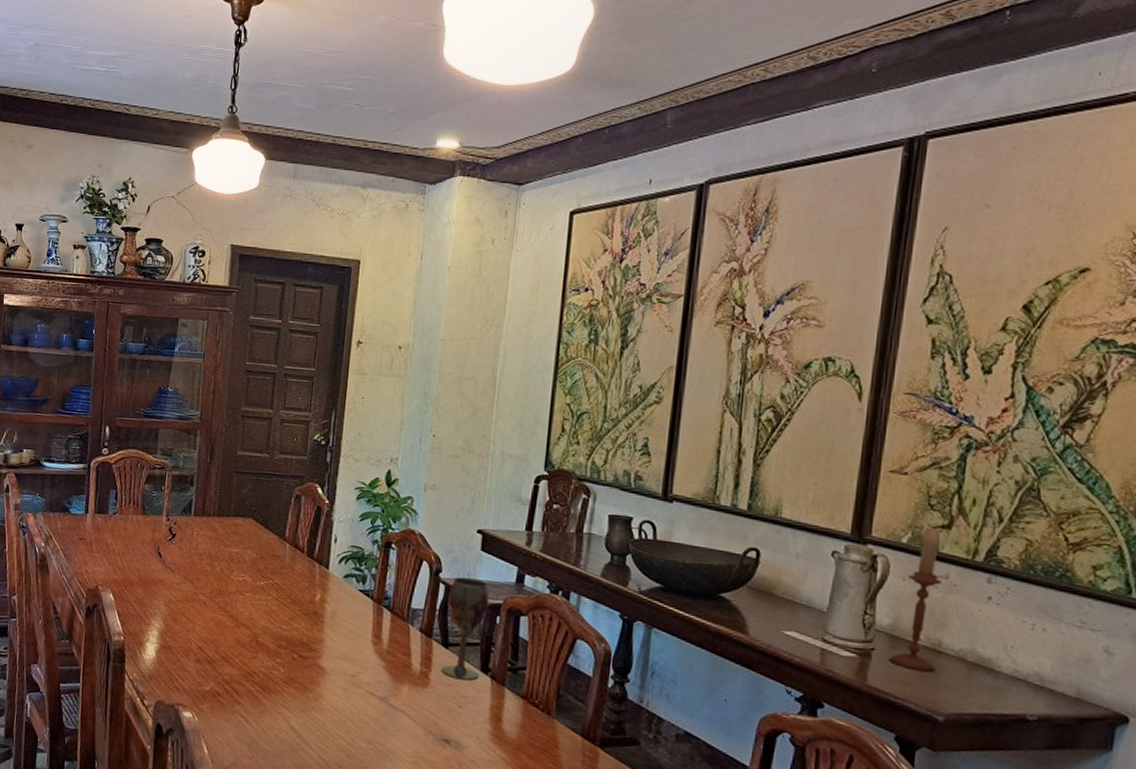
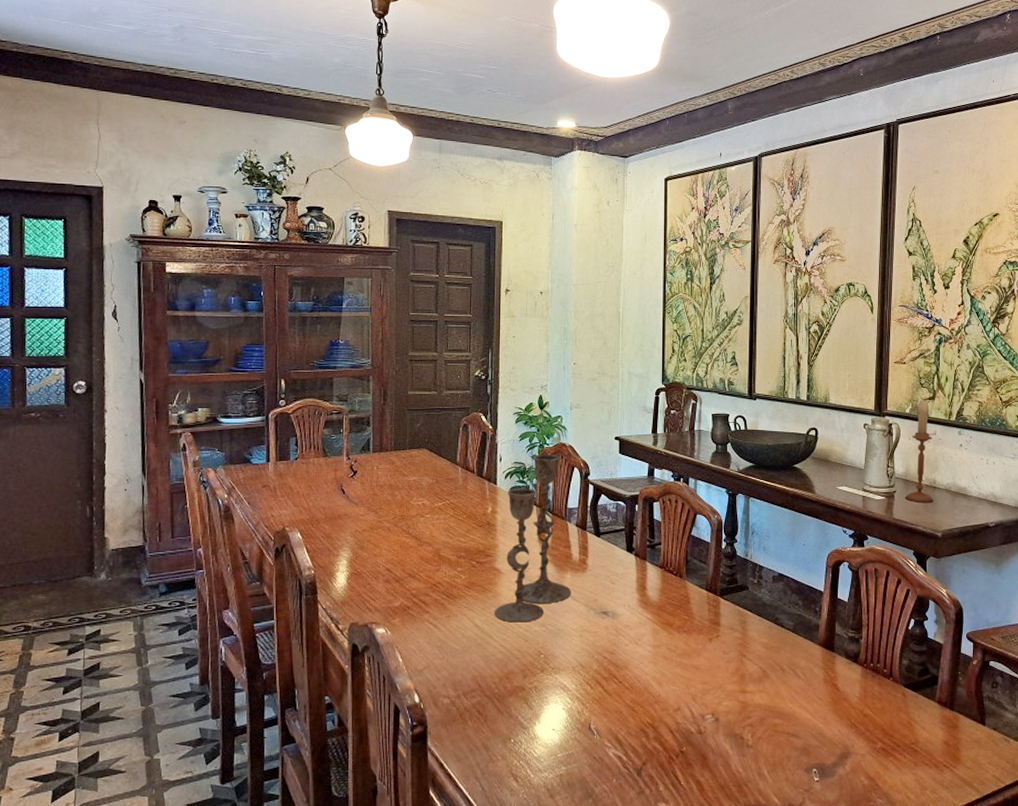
candlestick: none [314,540,408,735] -> present [495,454,572,623]
wine glass: present [442,577,489,680] -> none [596,477,628,561]

